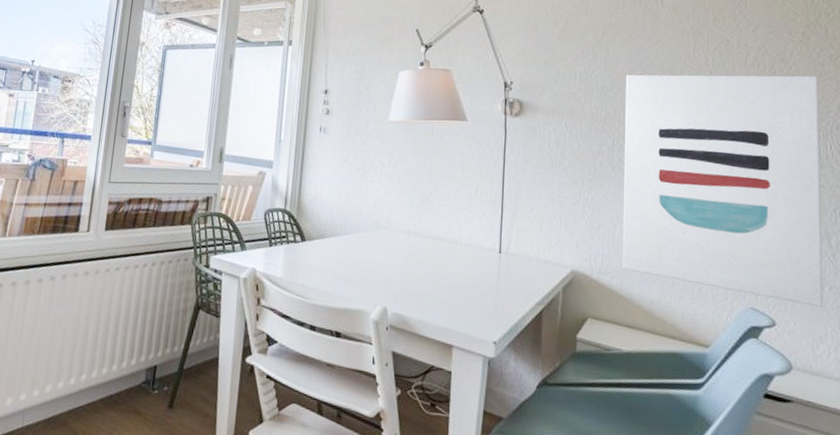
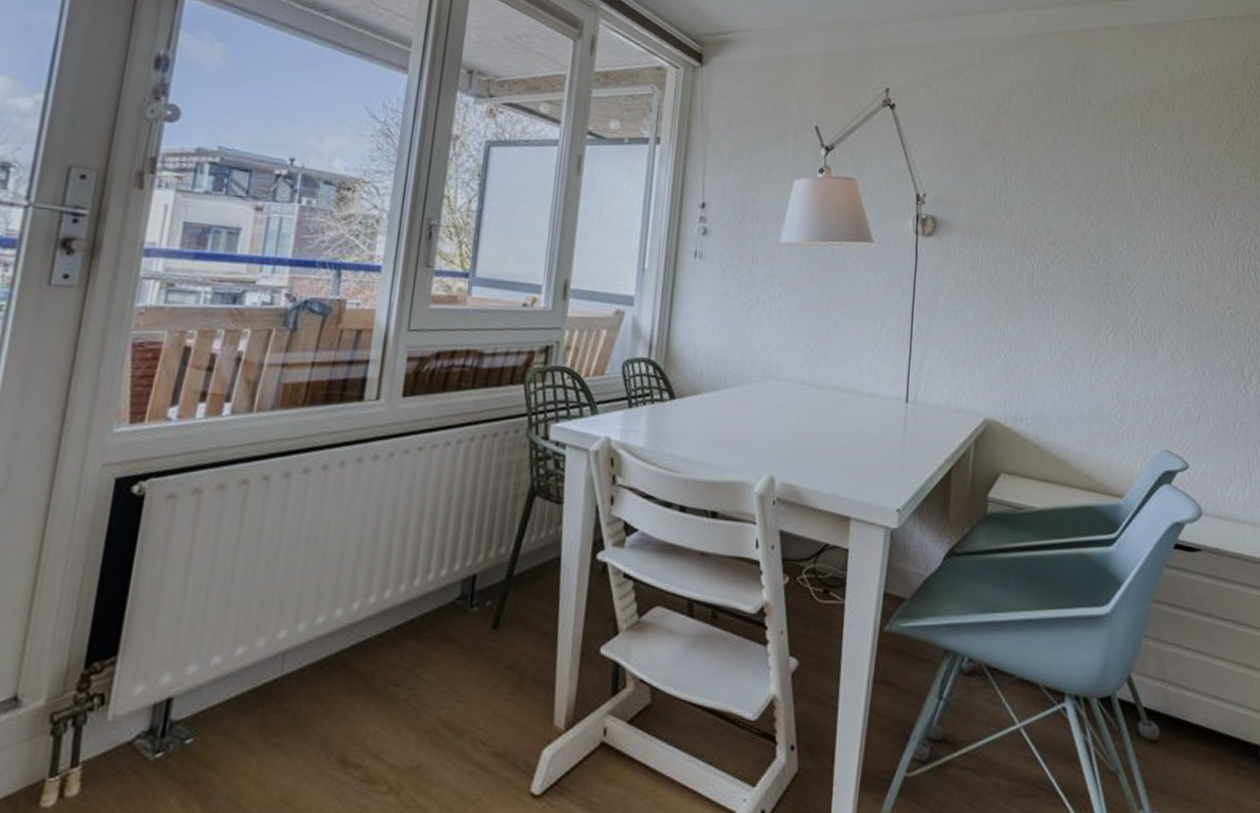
wall art: present [622,74,823,307] -> none [1038,186,1240,445]

